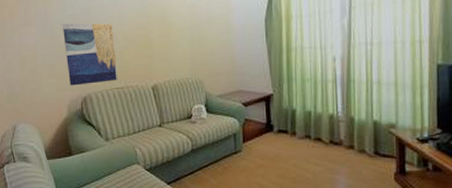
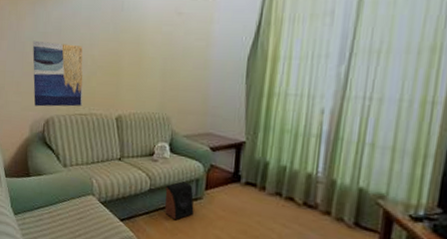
speaker: none [206,138,235,175] -> present [165,181,194,220]

